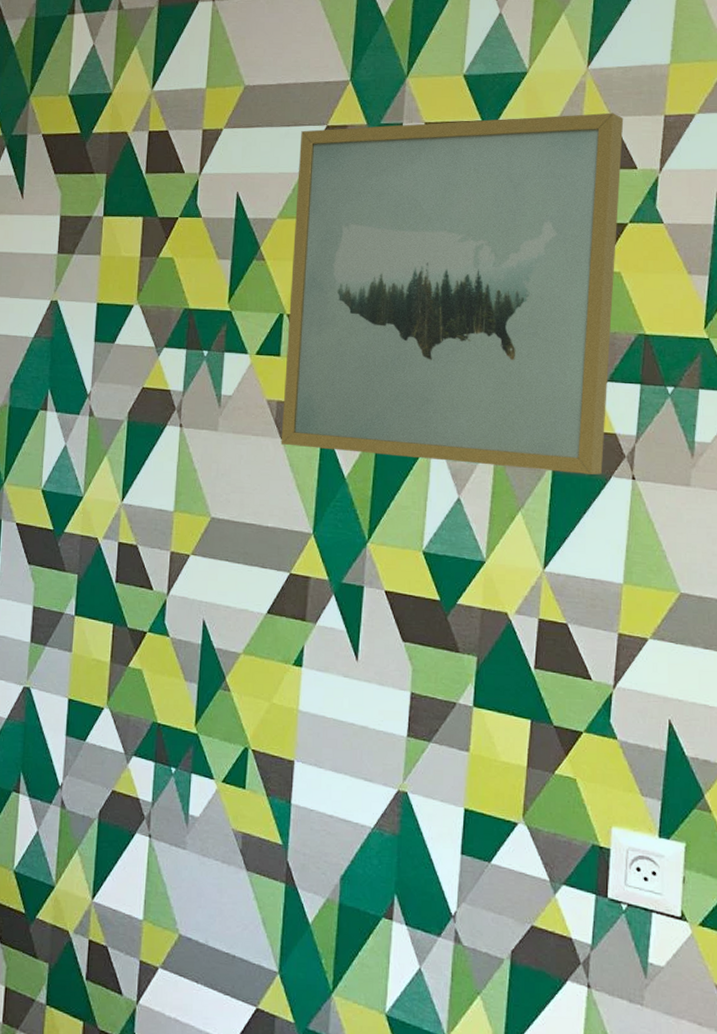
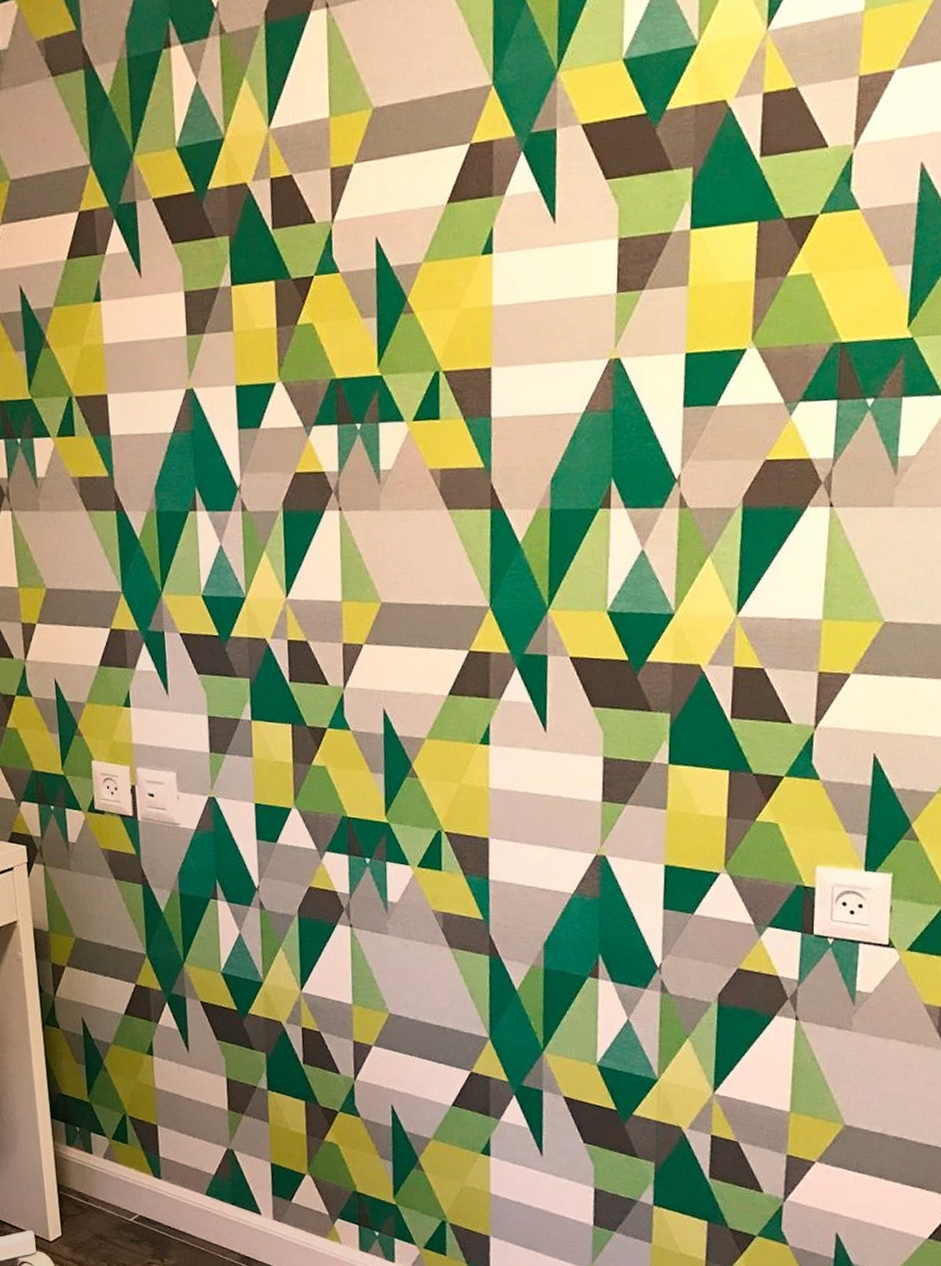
wall art: present [281,112,624,475] -> none [441,81,812,517]

